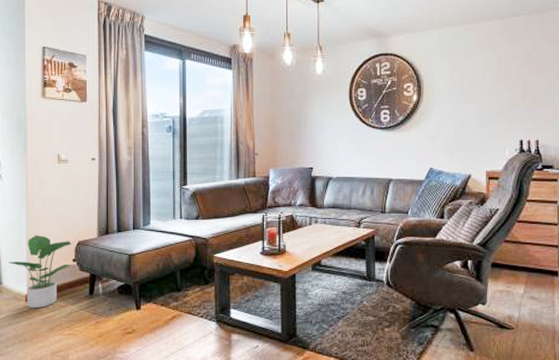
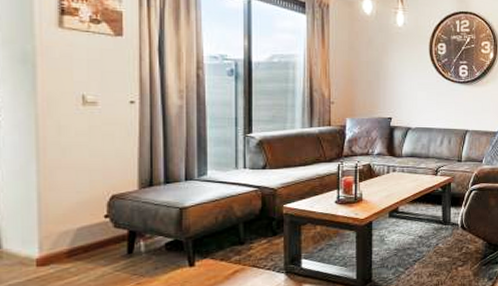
potted plant: present [8,235,72,309] -> none [10,189,103,274]

